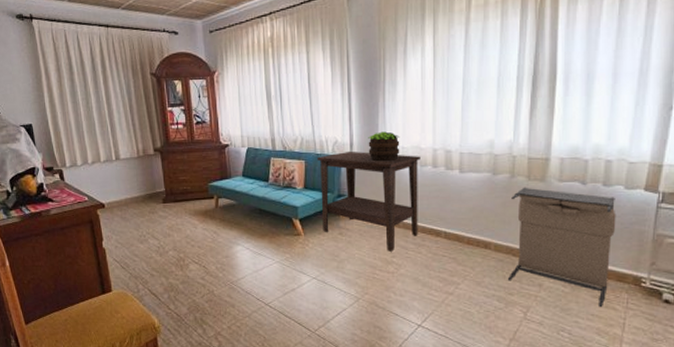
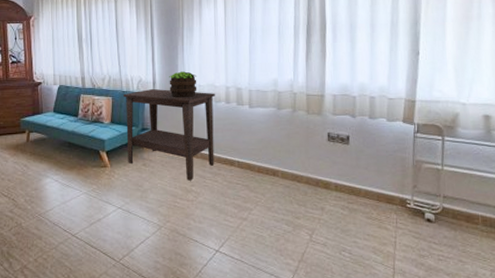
laundry hamper: present [508,187,616,308] -> none [294,120,382,228]

